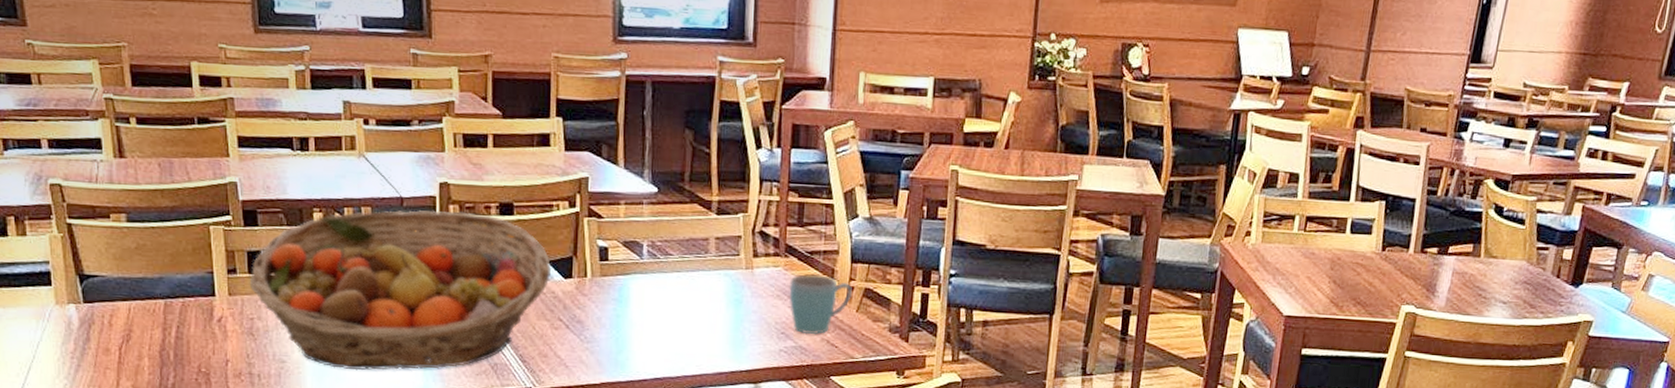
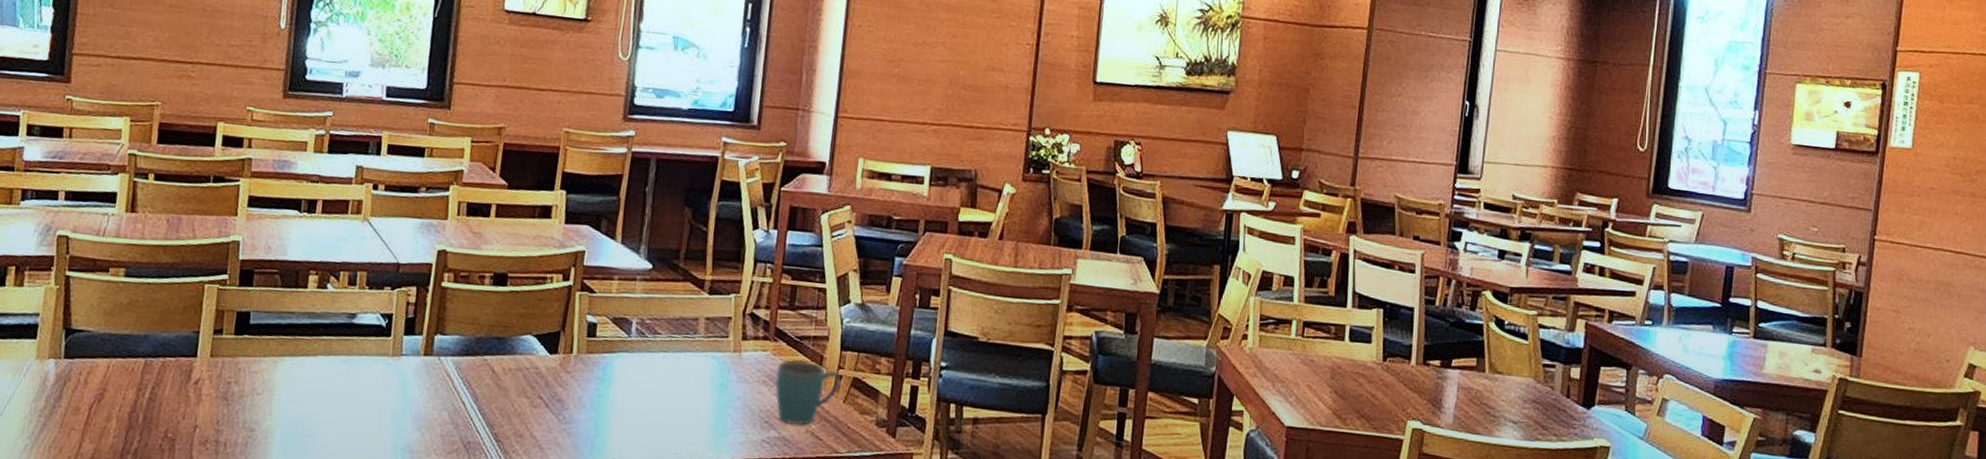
fruit basket: present [249,210,552,371] -> none [233,275,539,446]

